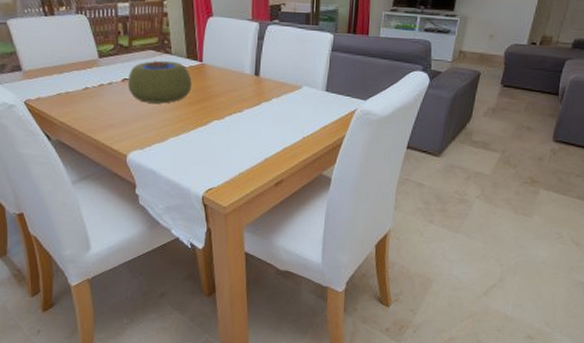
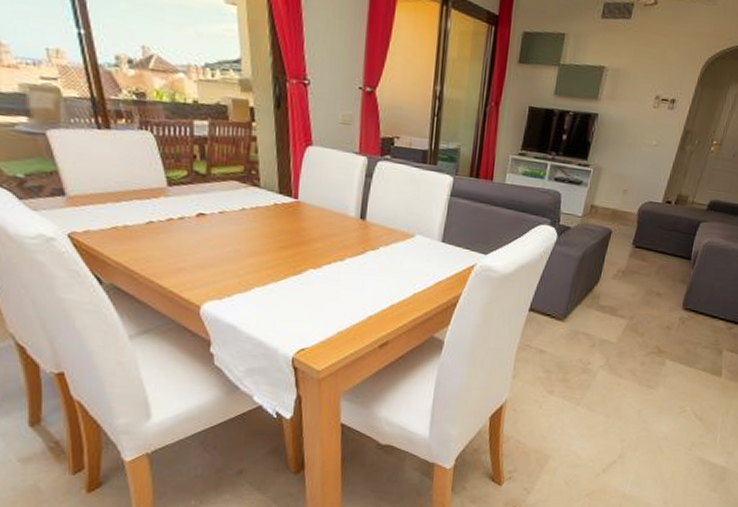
plant pot: present [127,60,192,104] -> none [203,193,284,246]

